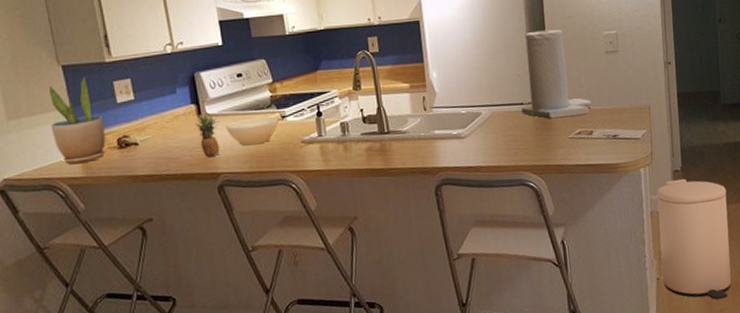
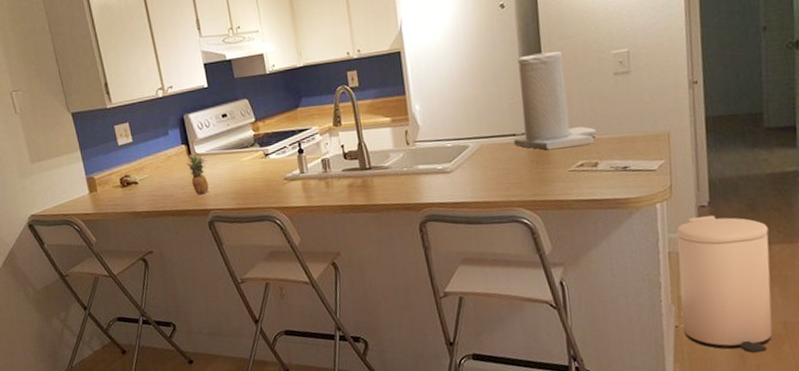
potted plant: present [49,77,106,165] -> none [62,122,111,202]
bowl: present [225,116,279,146] -> none [213,154,262,184]

